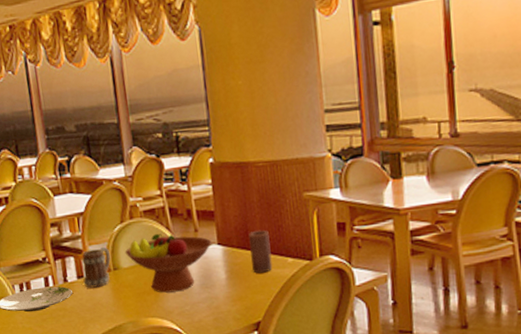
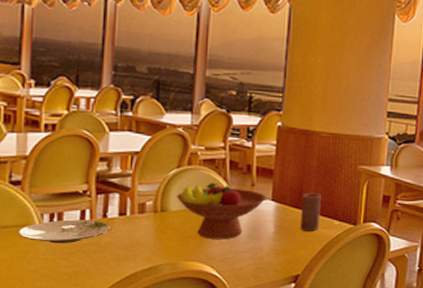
mug: present [82,247,111,288] -> none [125,188,160,227]

